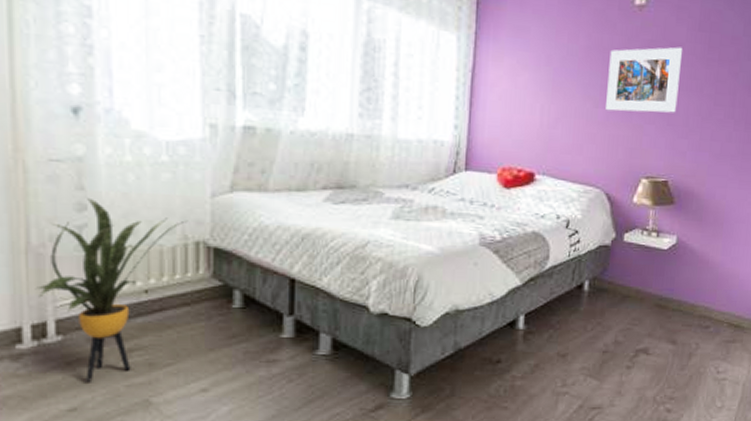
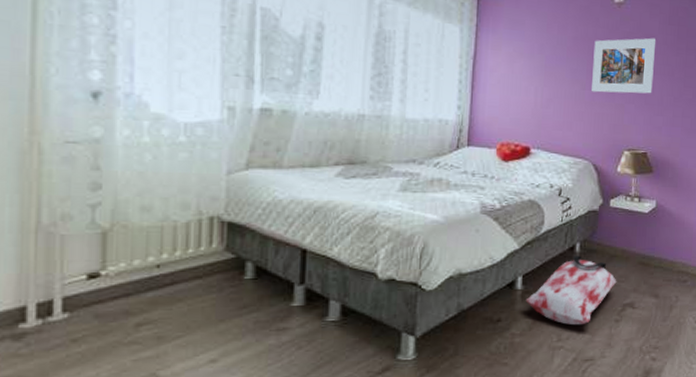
house plant: present [36,197,187,382] -> none [45,177,202,358]
bag: none [528,294,630,369] -> present [525,255,617,325]

